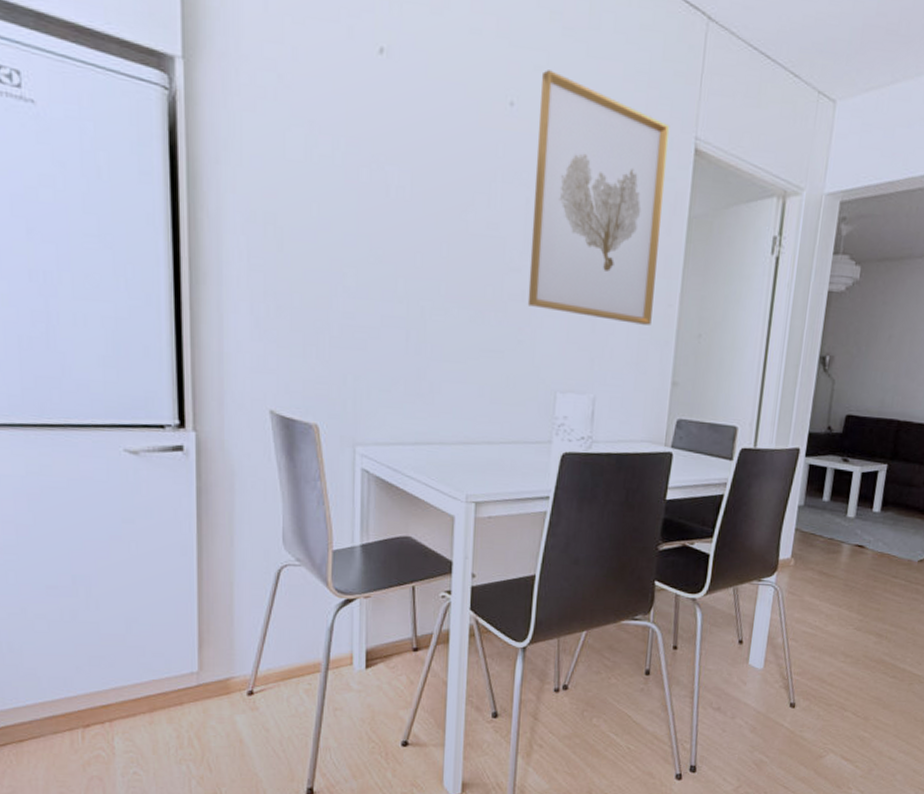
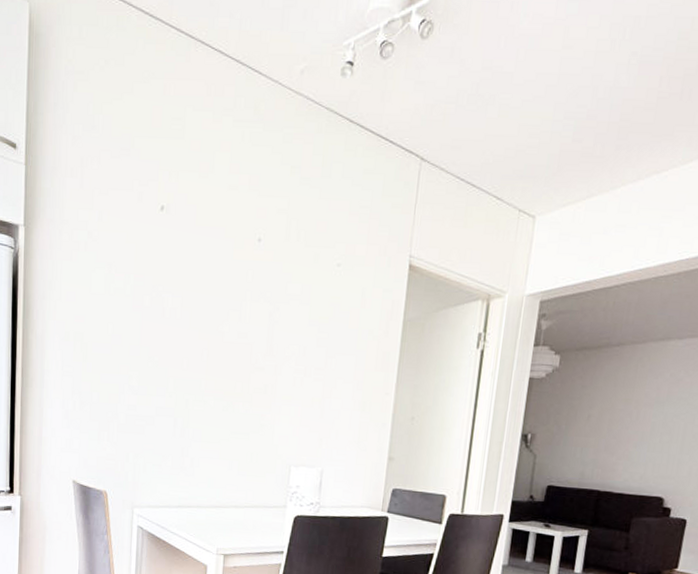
wall art: present [527,70,670,325] -> none [269,212,388,411]

